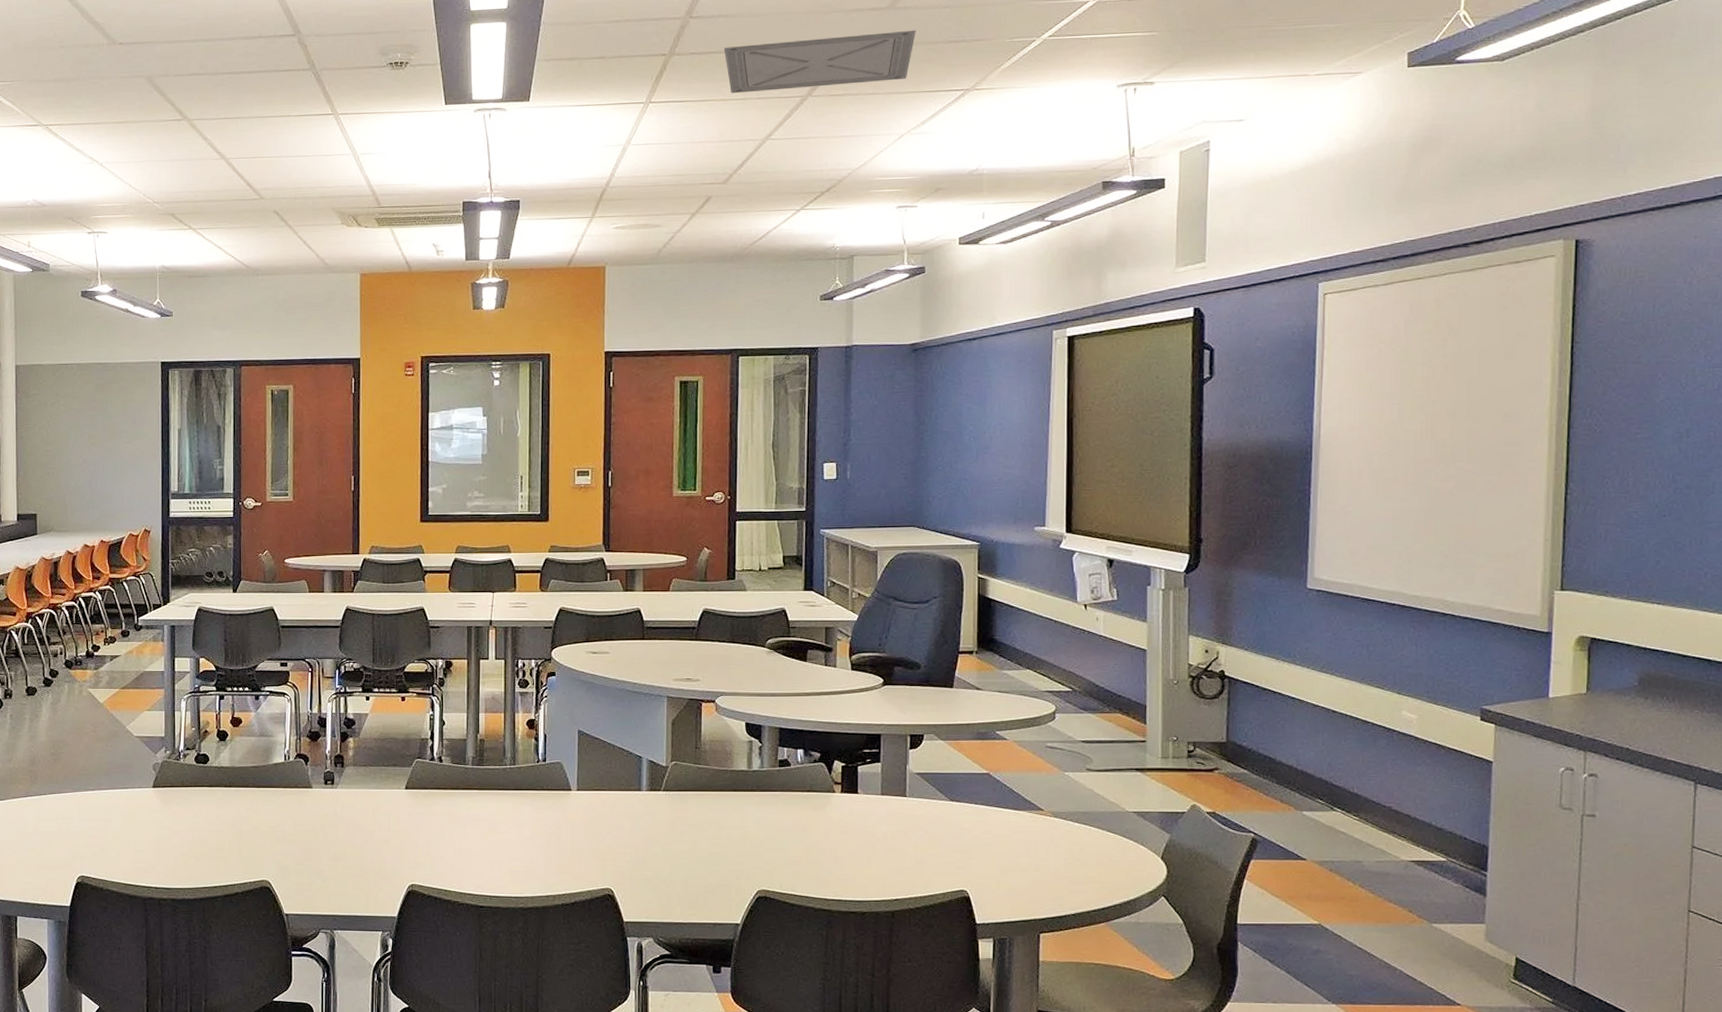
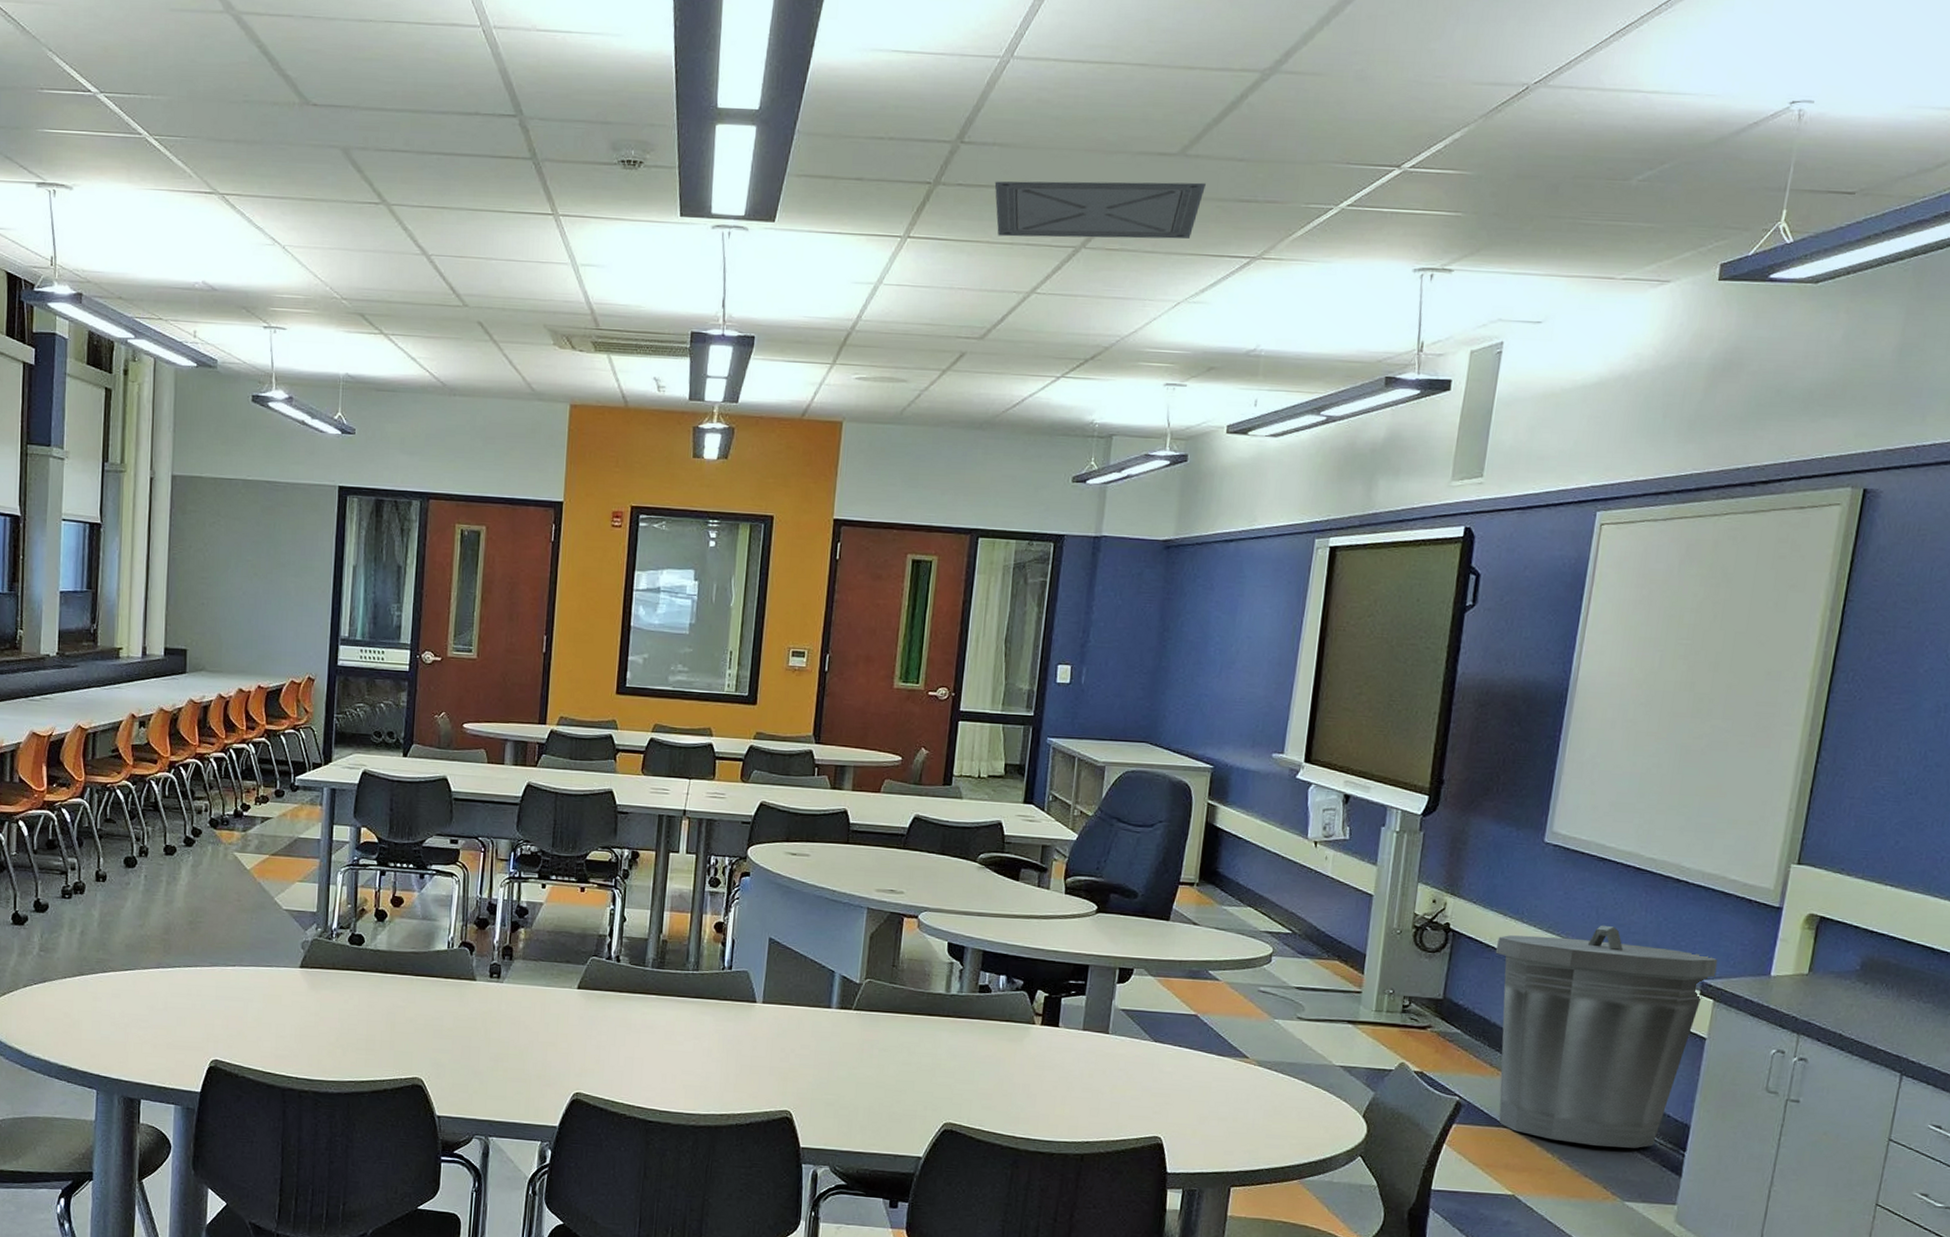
trash can: none [1272,661,1494,871] -> present [1495,925,1718,1148]

